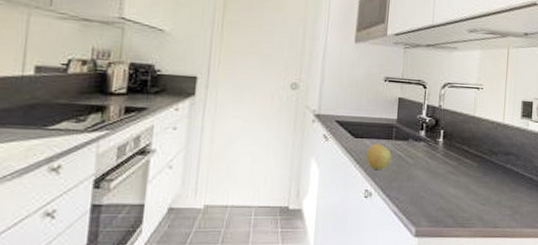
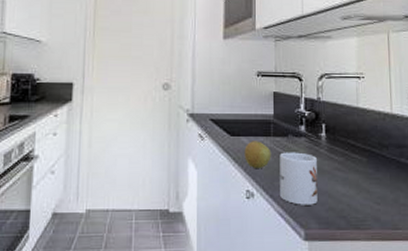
mug: none [396,155,433,205] -> present [280,152,318,205]

